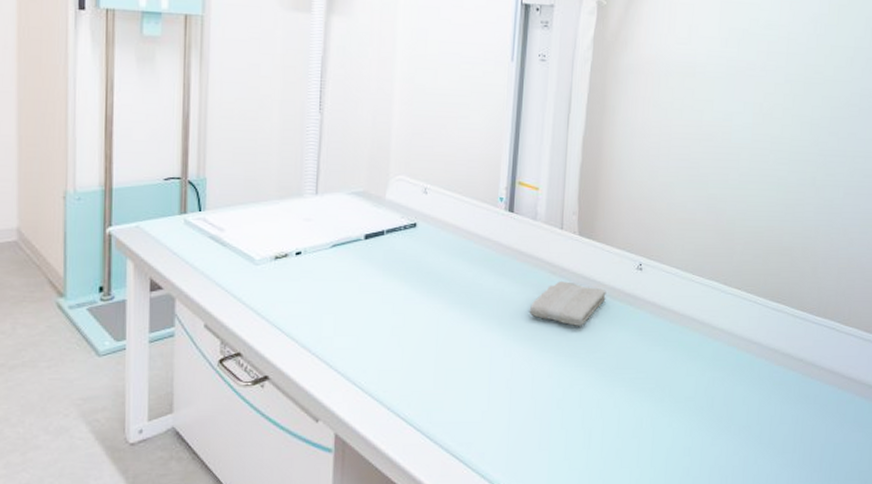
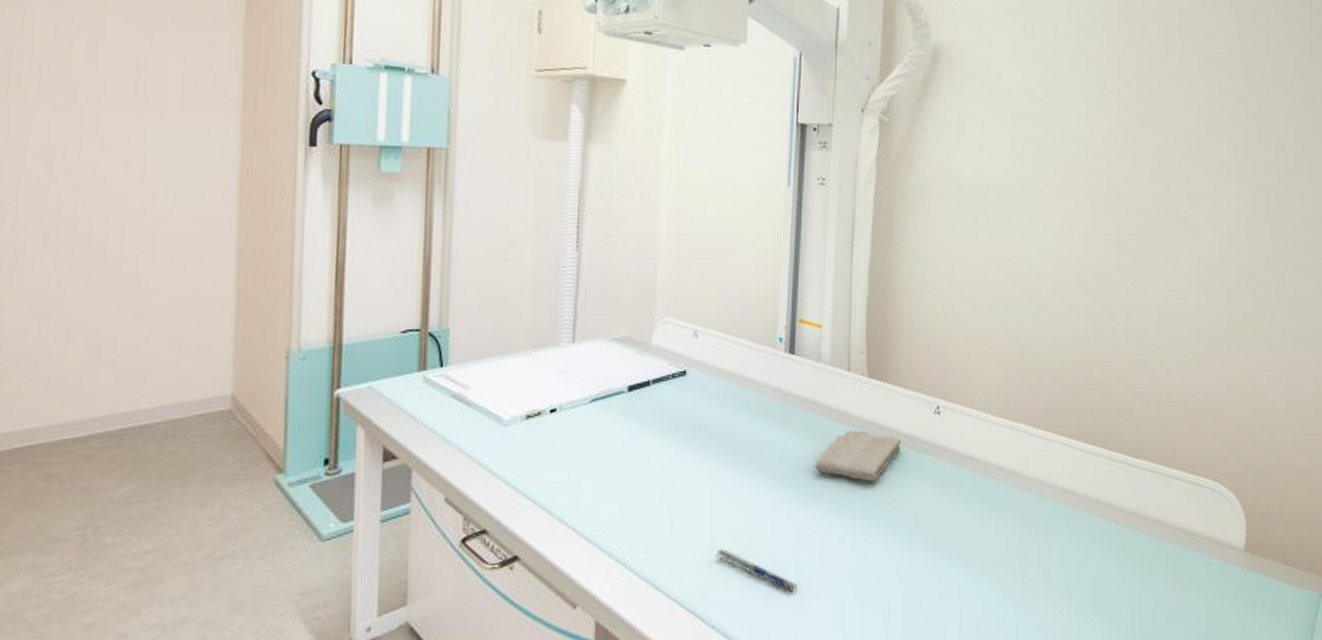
pen: none [440,378,510,417] -> present [716,549,797,592]

